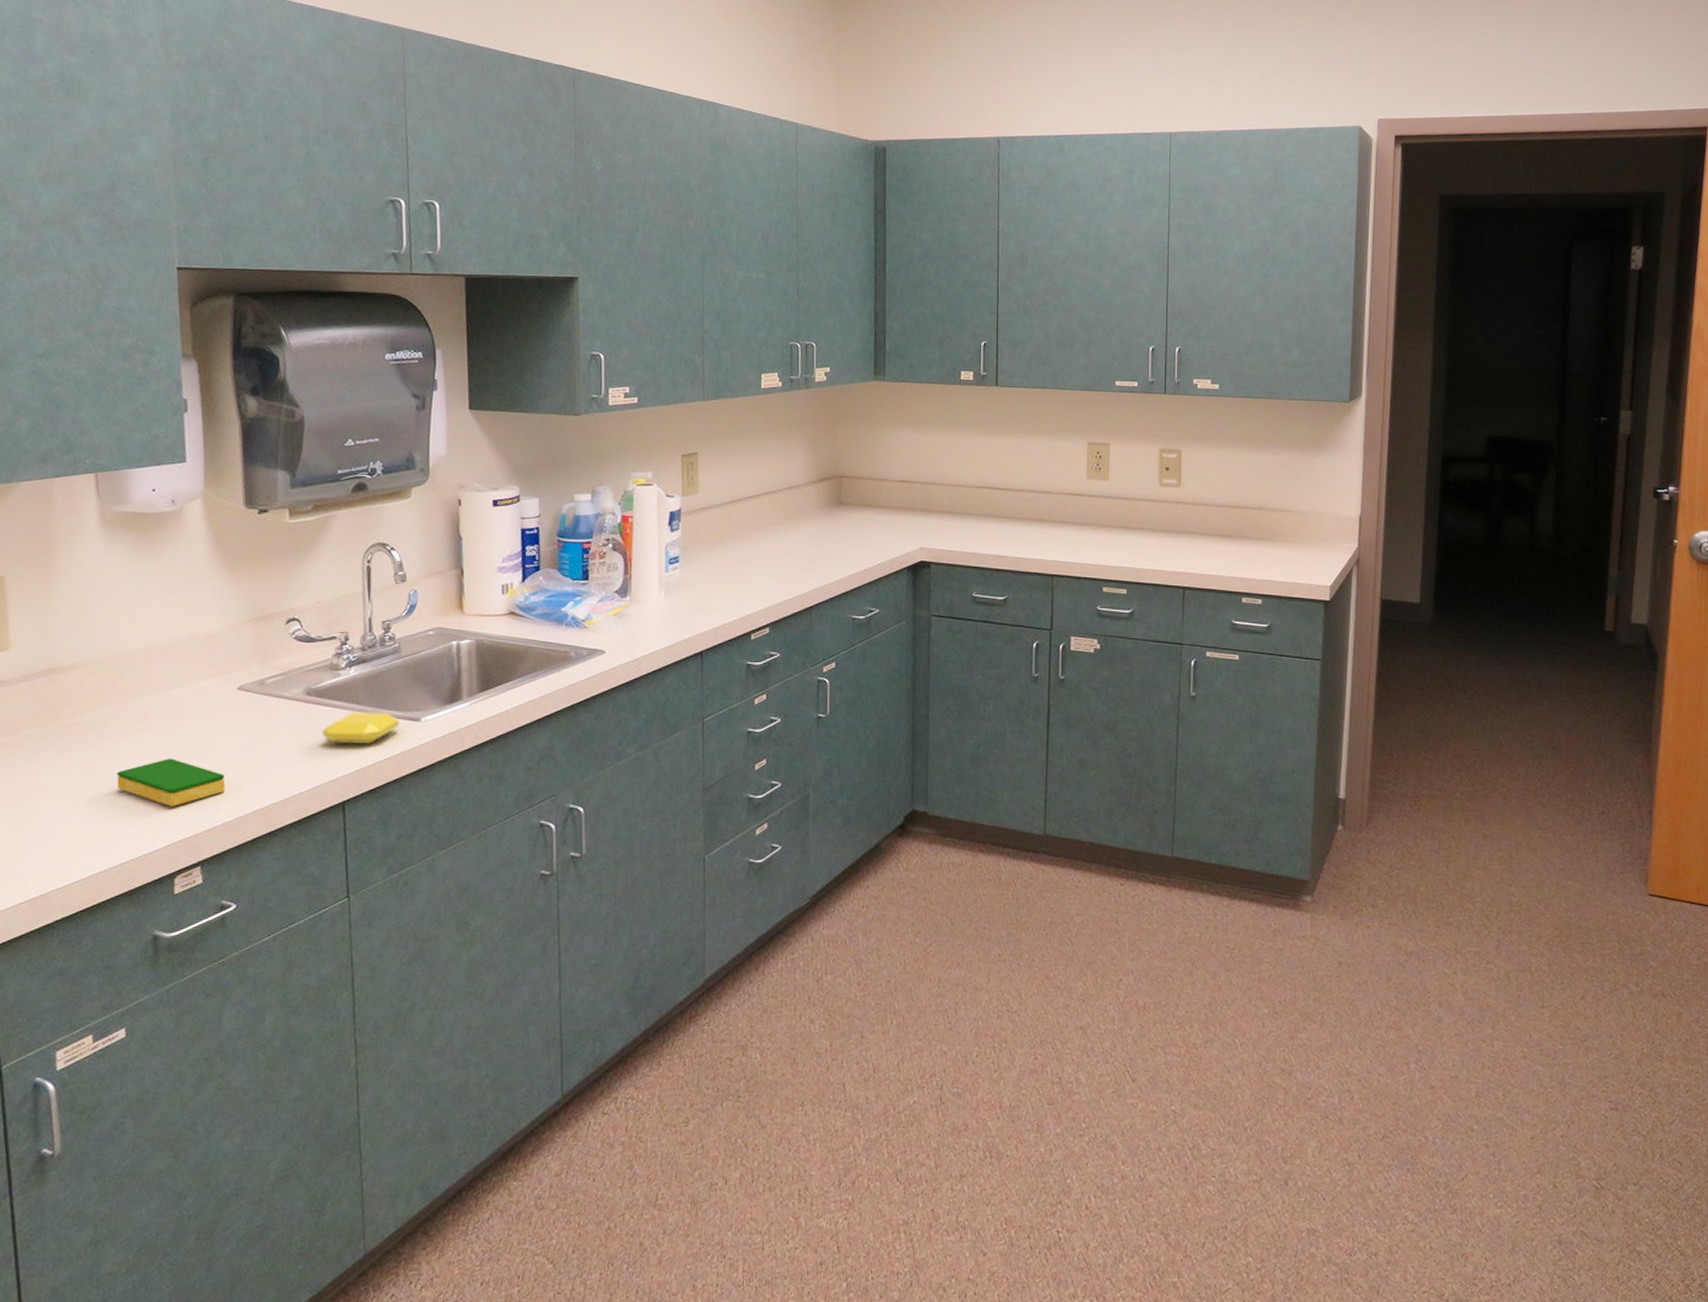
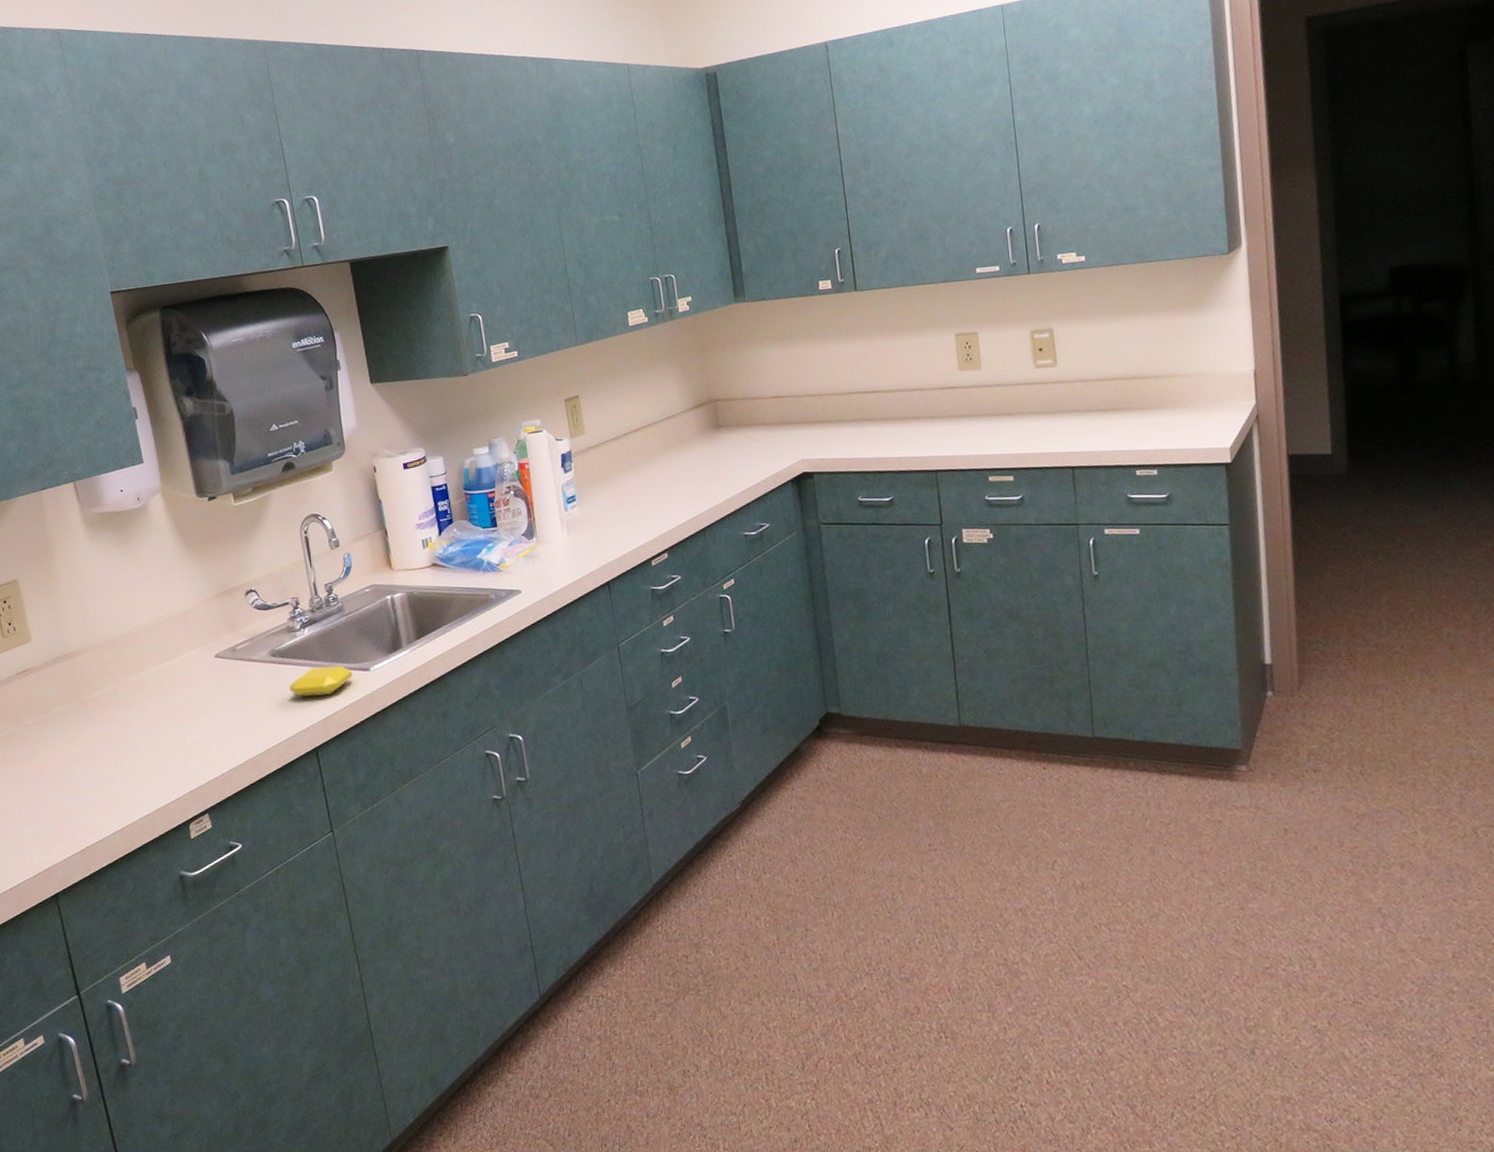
dish sponge: present [116,758,226,806] -> none [130,722,218,764]

